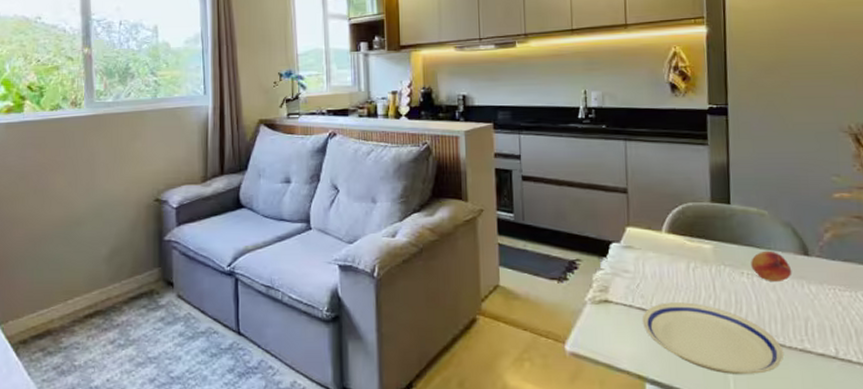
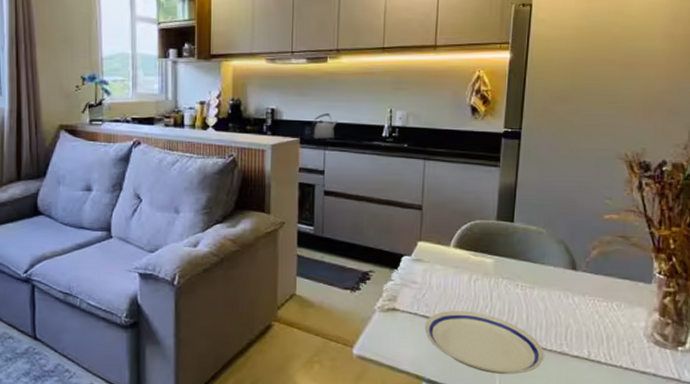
kettle: none [503,97,531,123] -> present [311,113,338,139]
fruit: present [751,250,792,283] -> none [525,265,560,294]

